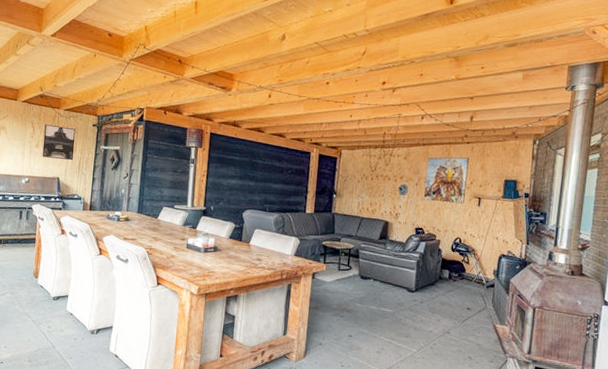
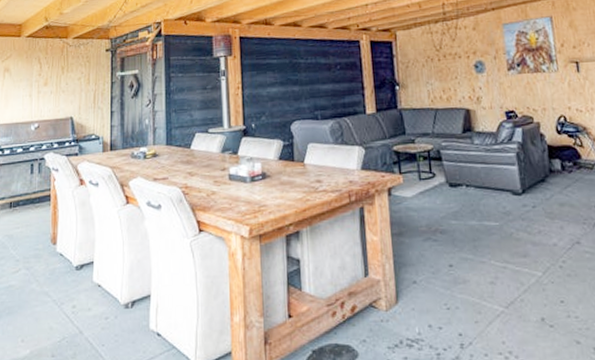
wall art: present [42,124,76,160] -> none [52,57,88,96]

